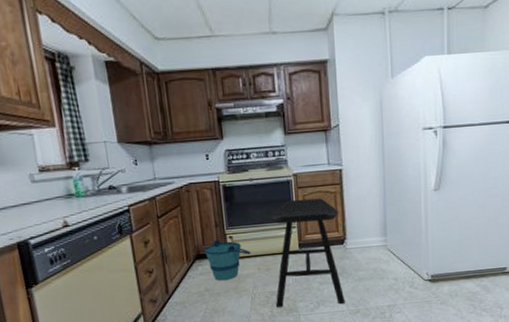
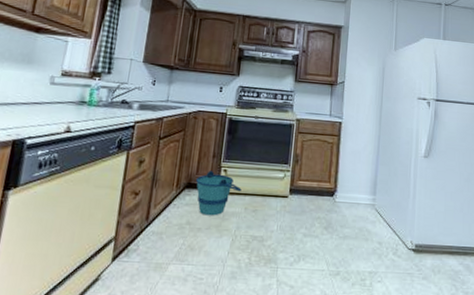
stool: present [271,198,346,308] -> none [256,143,333,263]

